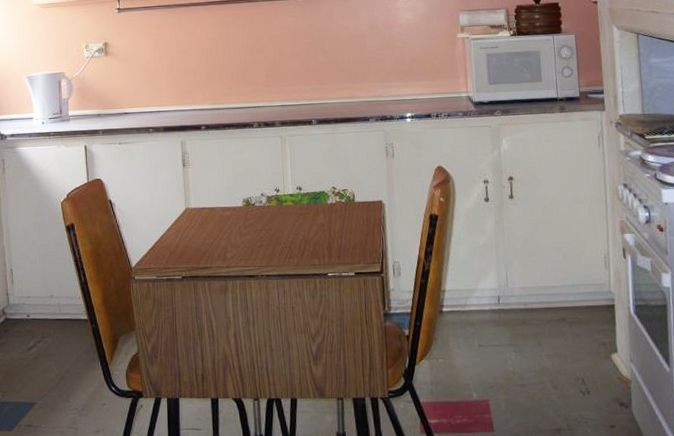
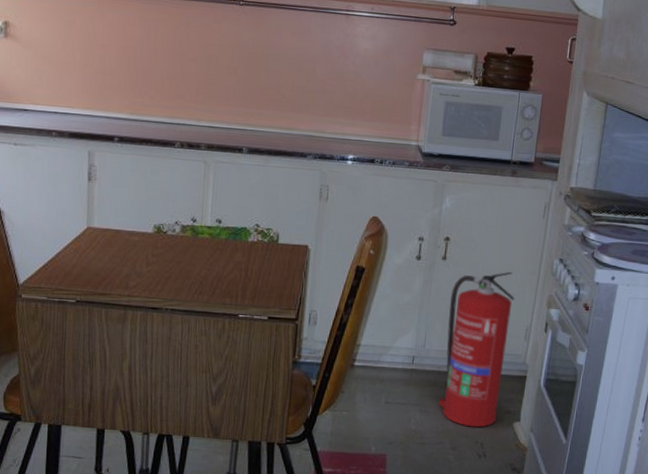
fire extinguisher: none [524,202,593,363] -> present [438,271,514,428]

